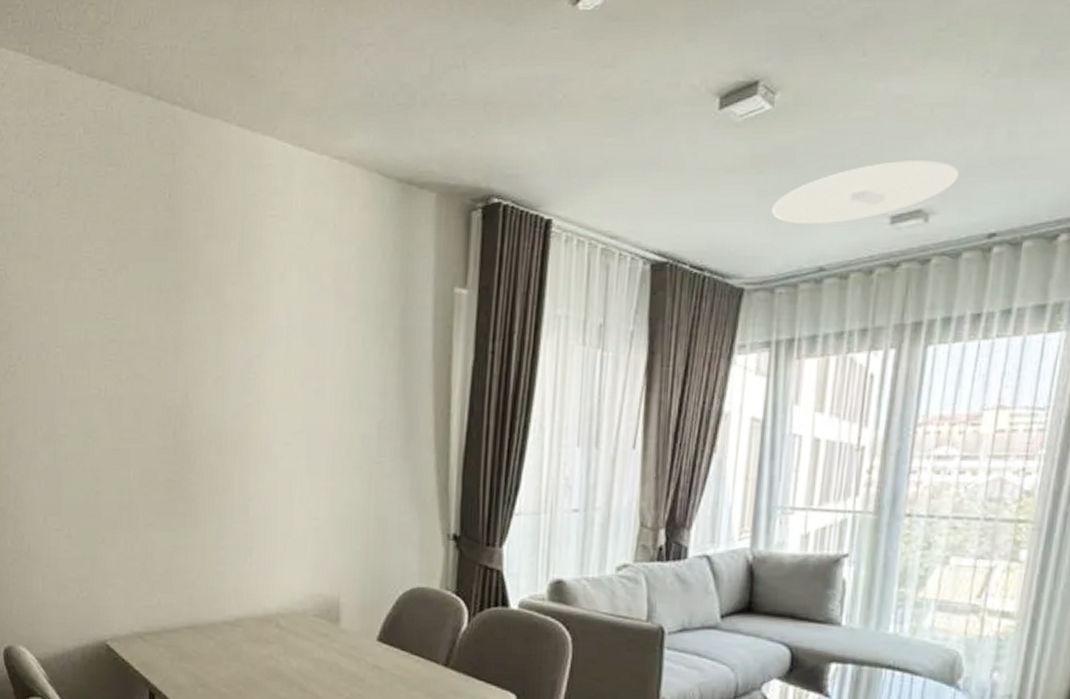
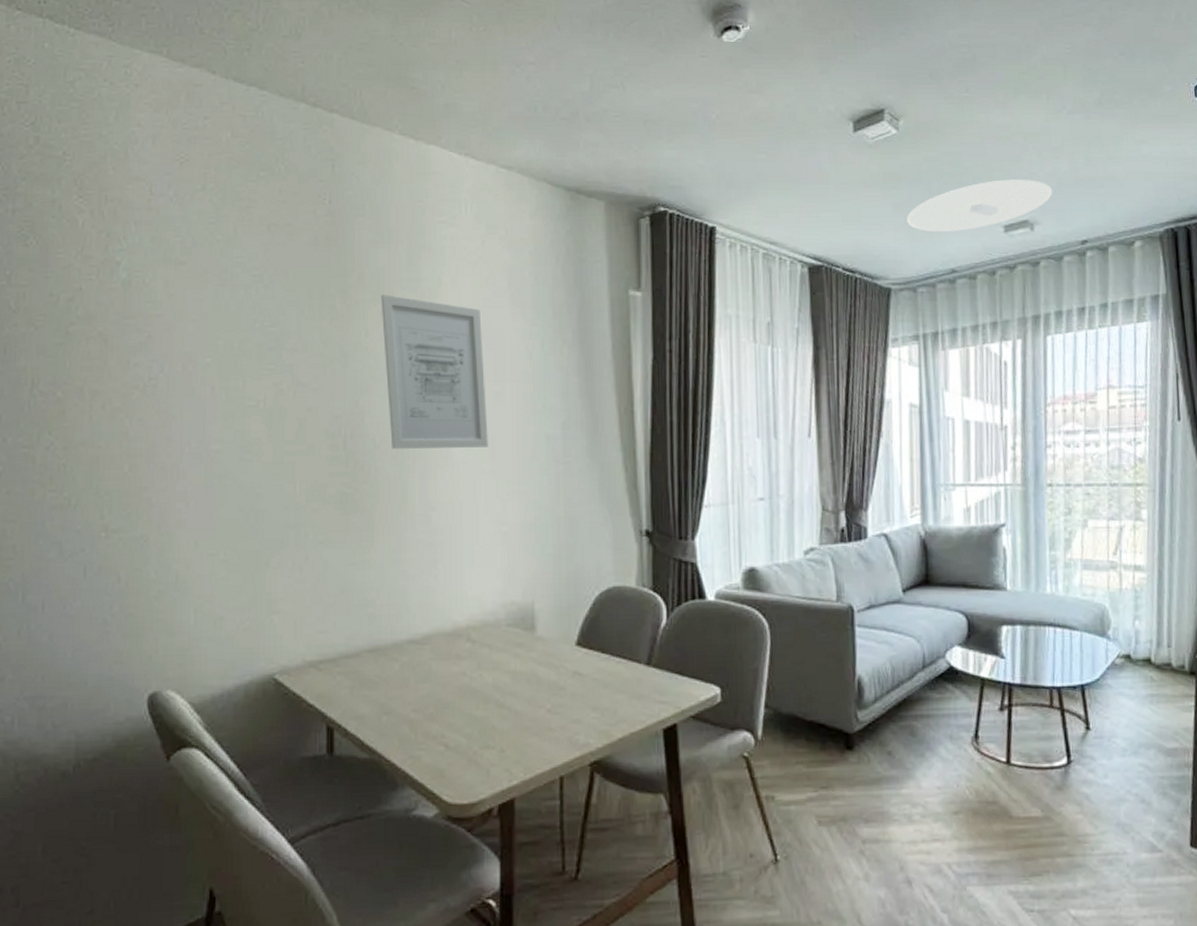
wall art: none [212,290,306,443] -> present [381,295,488,449]

